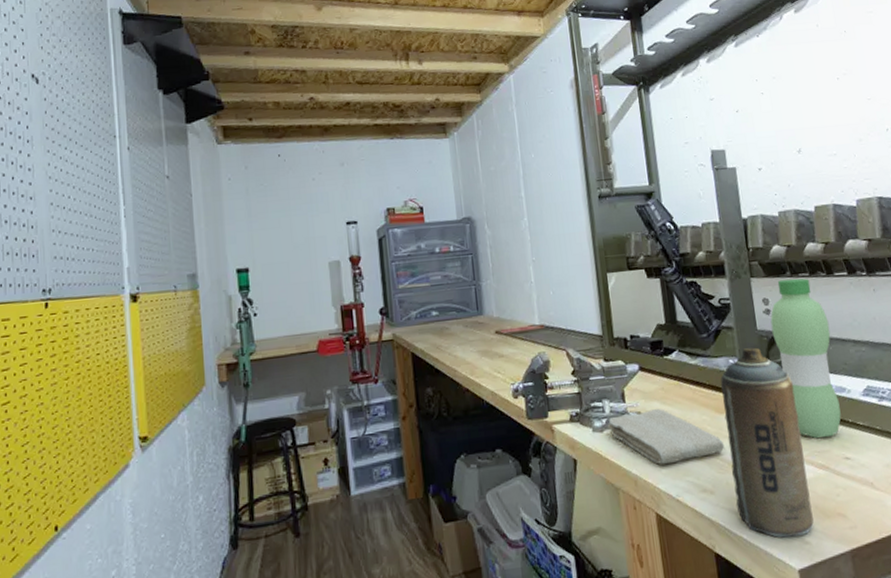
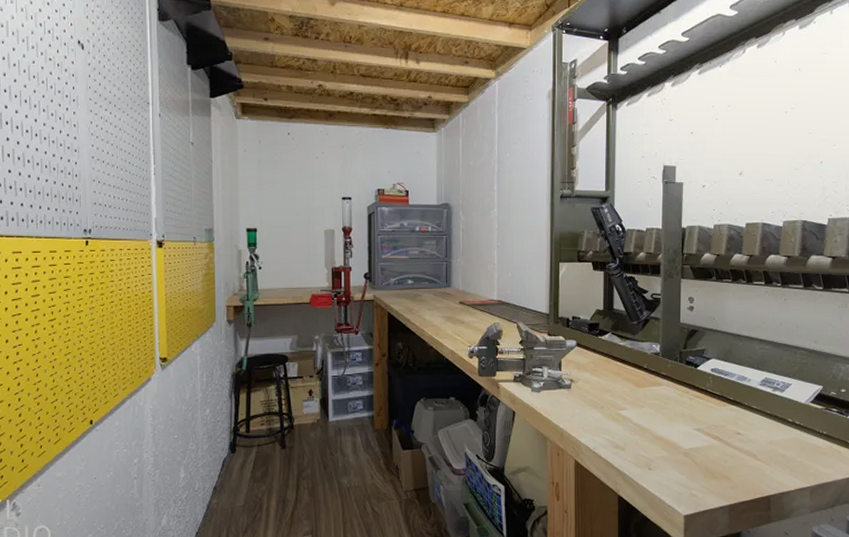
washcloth: present [607,409,725,465] -> none [544,379,639,423]
aerosol can: present [720,347,814,538] -> none [641,337,704,490]
water bottle: present [770,278,841,439] -> none [692,283,742,416]

